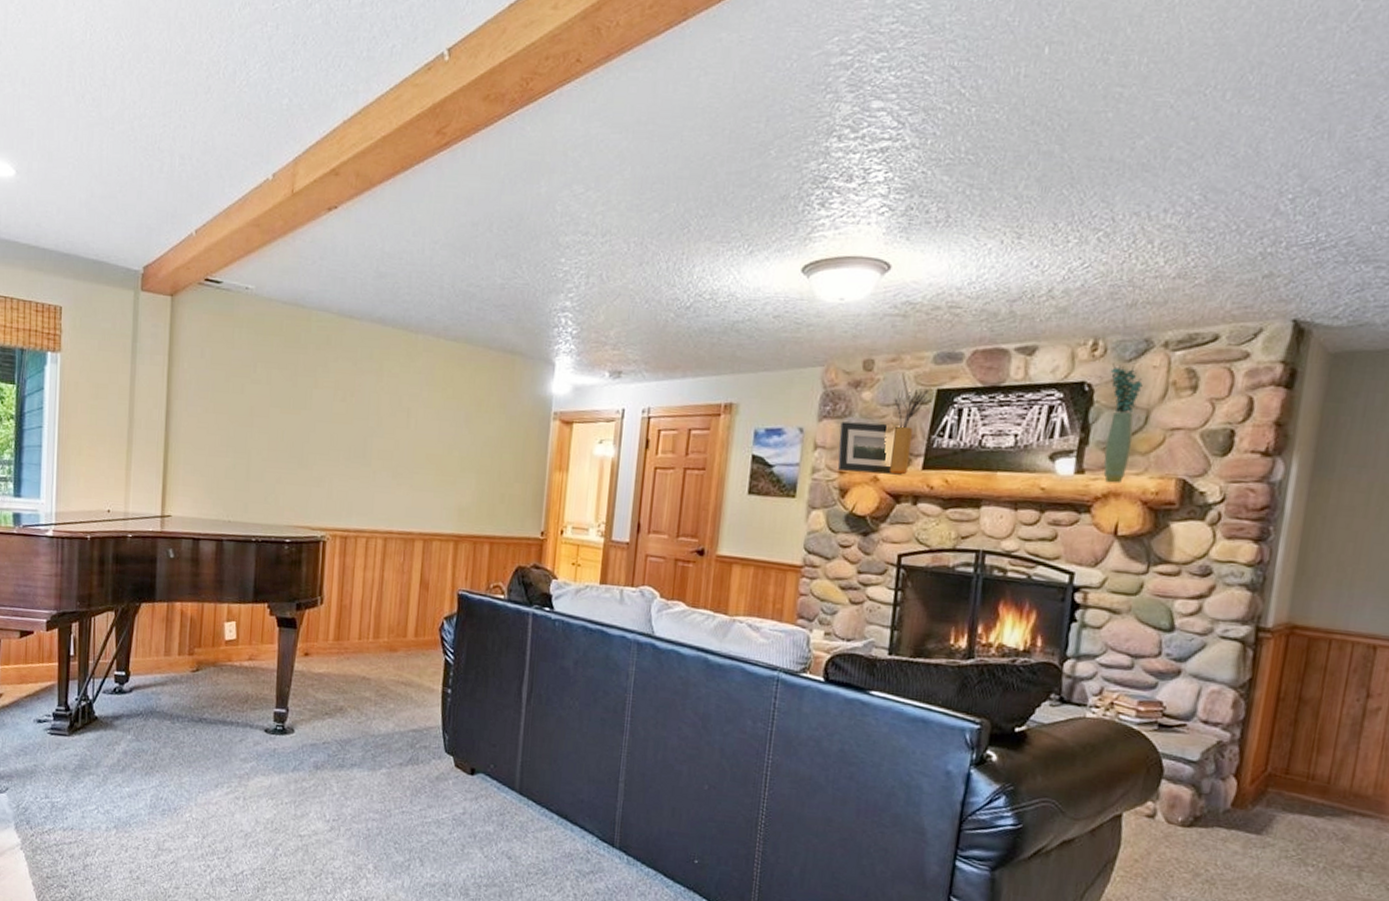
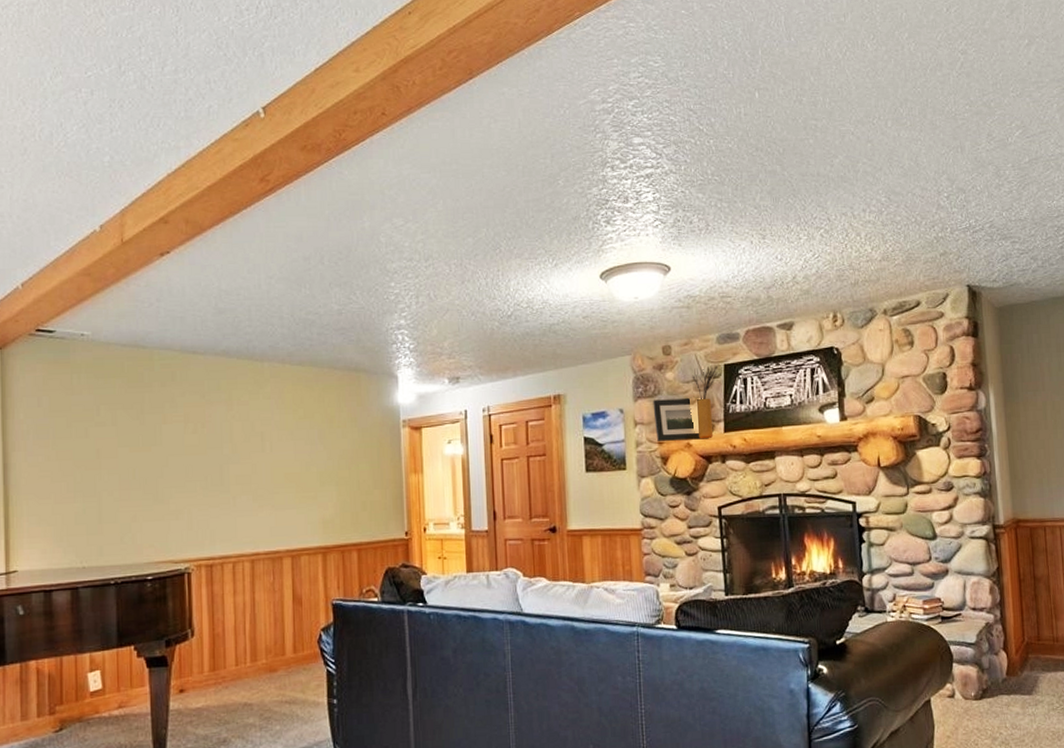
vase: present [1103,363,1143,484] -> none [850,330,878,425]

